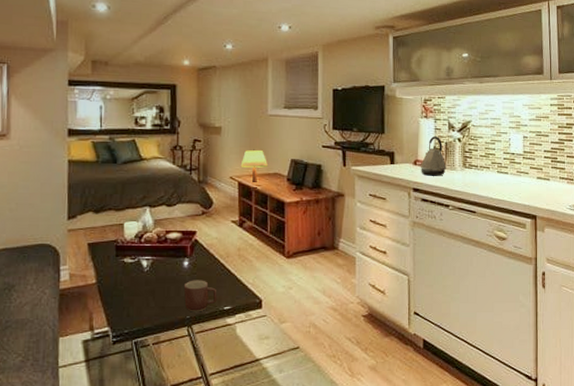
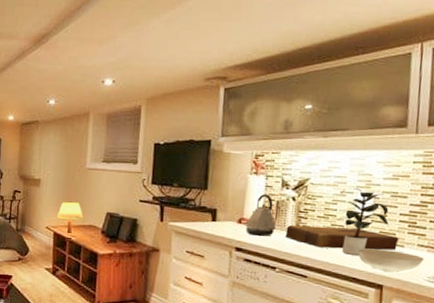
cutting board: none [454,164,545,185] -> present [284,224,399,250]
potted plant: none [495,128,536,190] -> present [336,187,389,255]
bowl: none [515,183,566,204] -> present [358,248,425,273]

